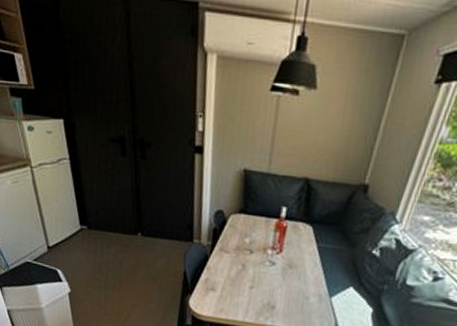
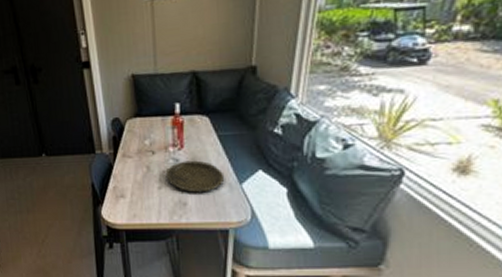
plate: none [260,265,317,300] -> present [167,160,225,193]

